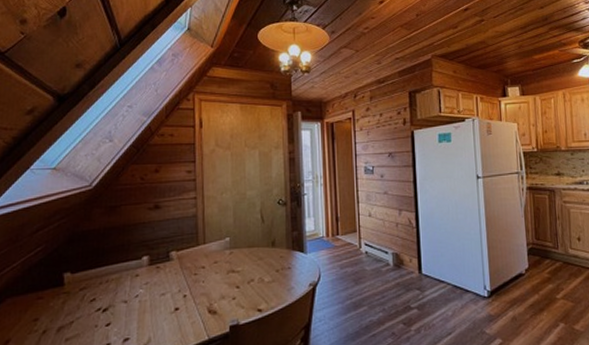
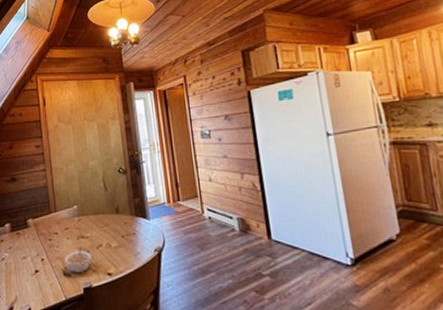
legume: none [210,281,242,311] -> present [64,246,92,274]

